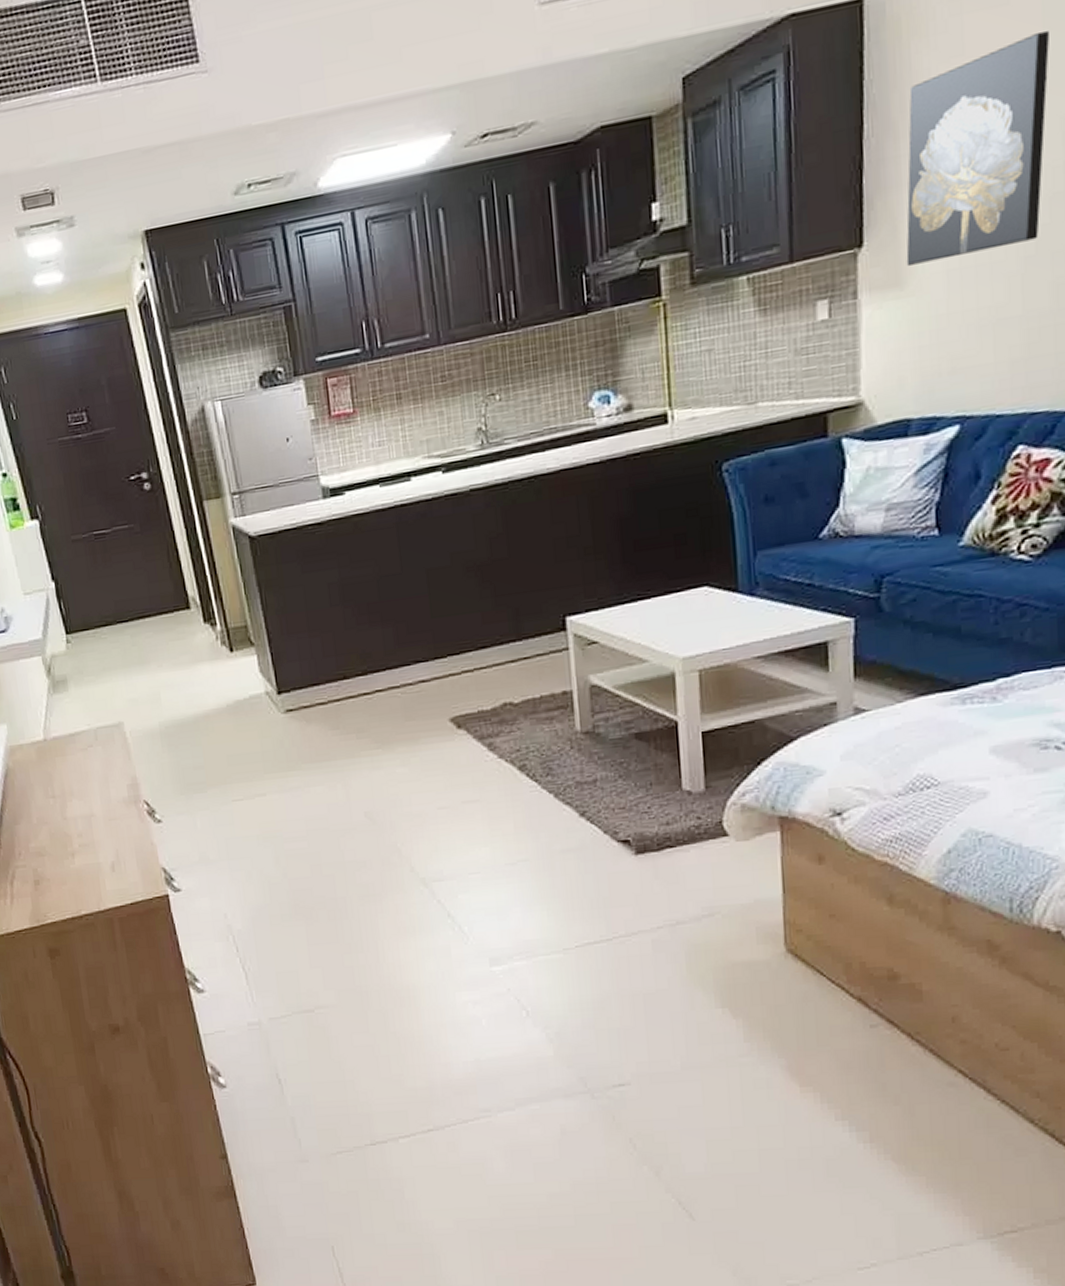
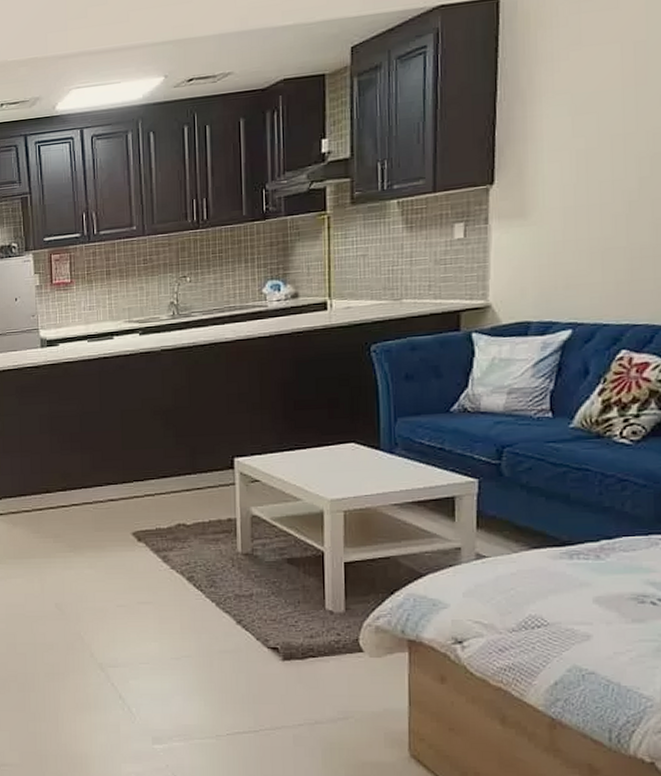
wall art: present [906,31,1051,266] -> none [530,30,653,201]

